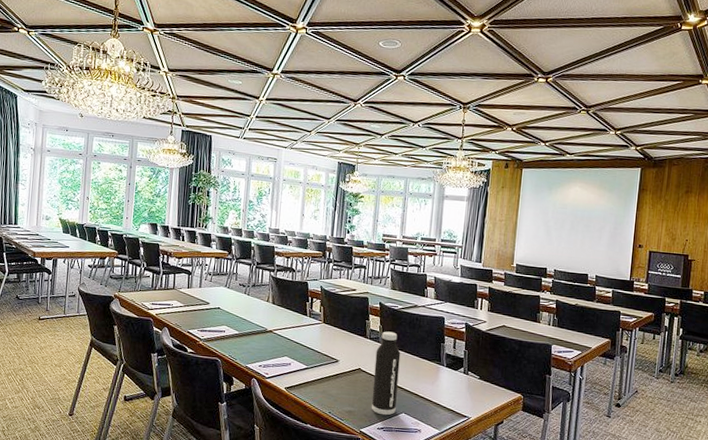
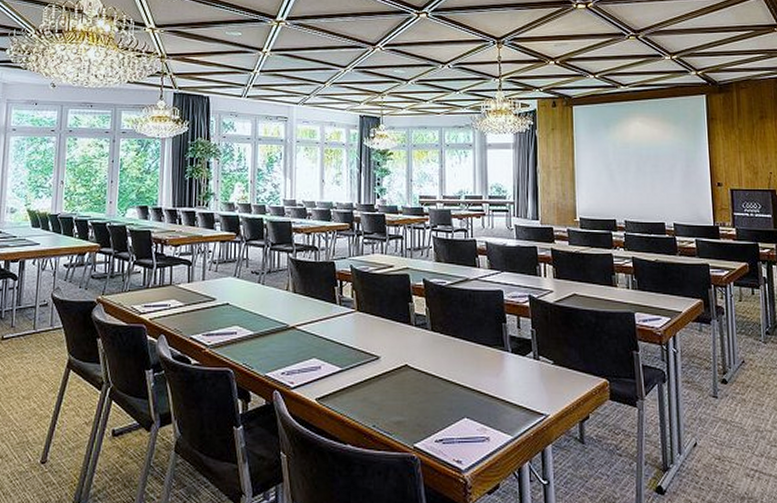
water bottle: present [371,331,401,416] -> none [424,314,455,423]

